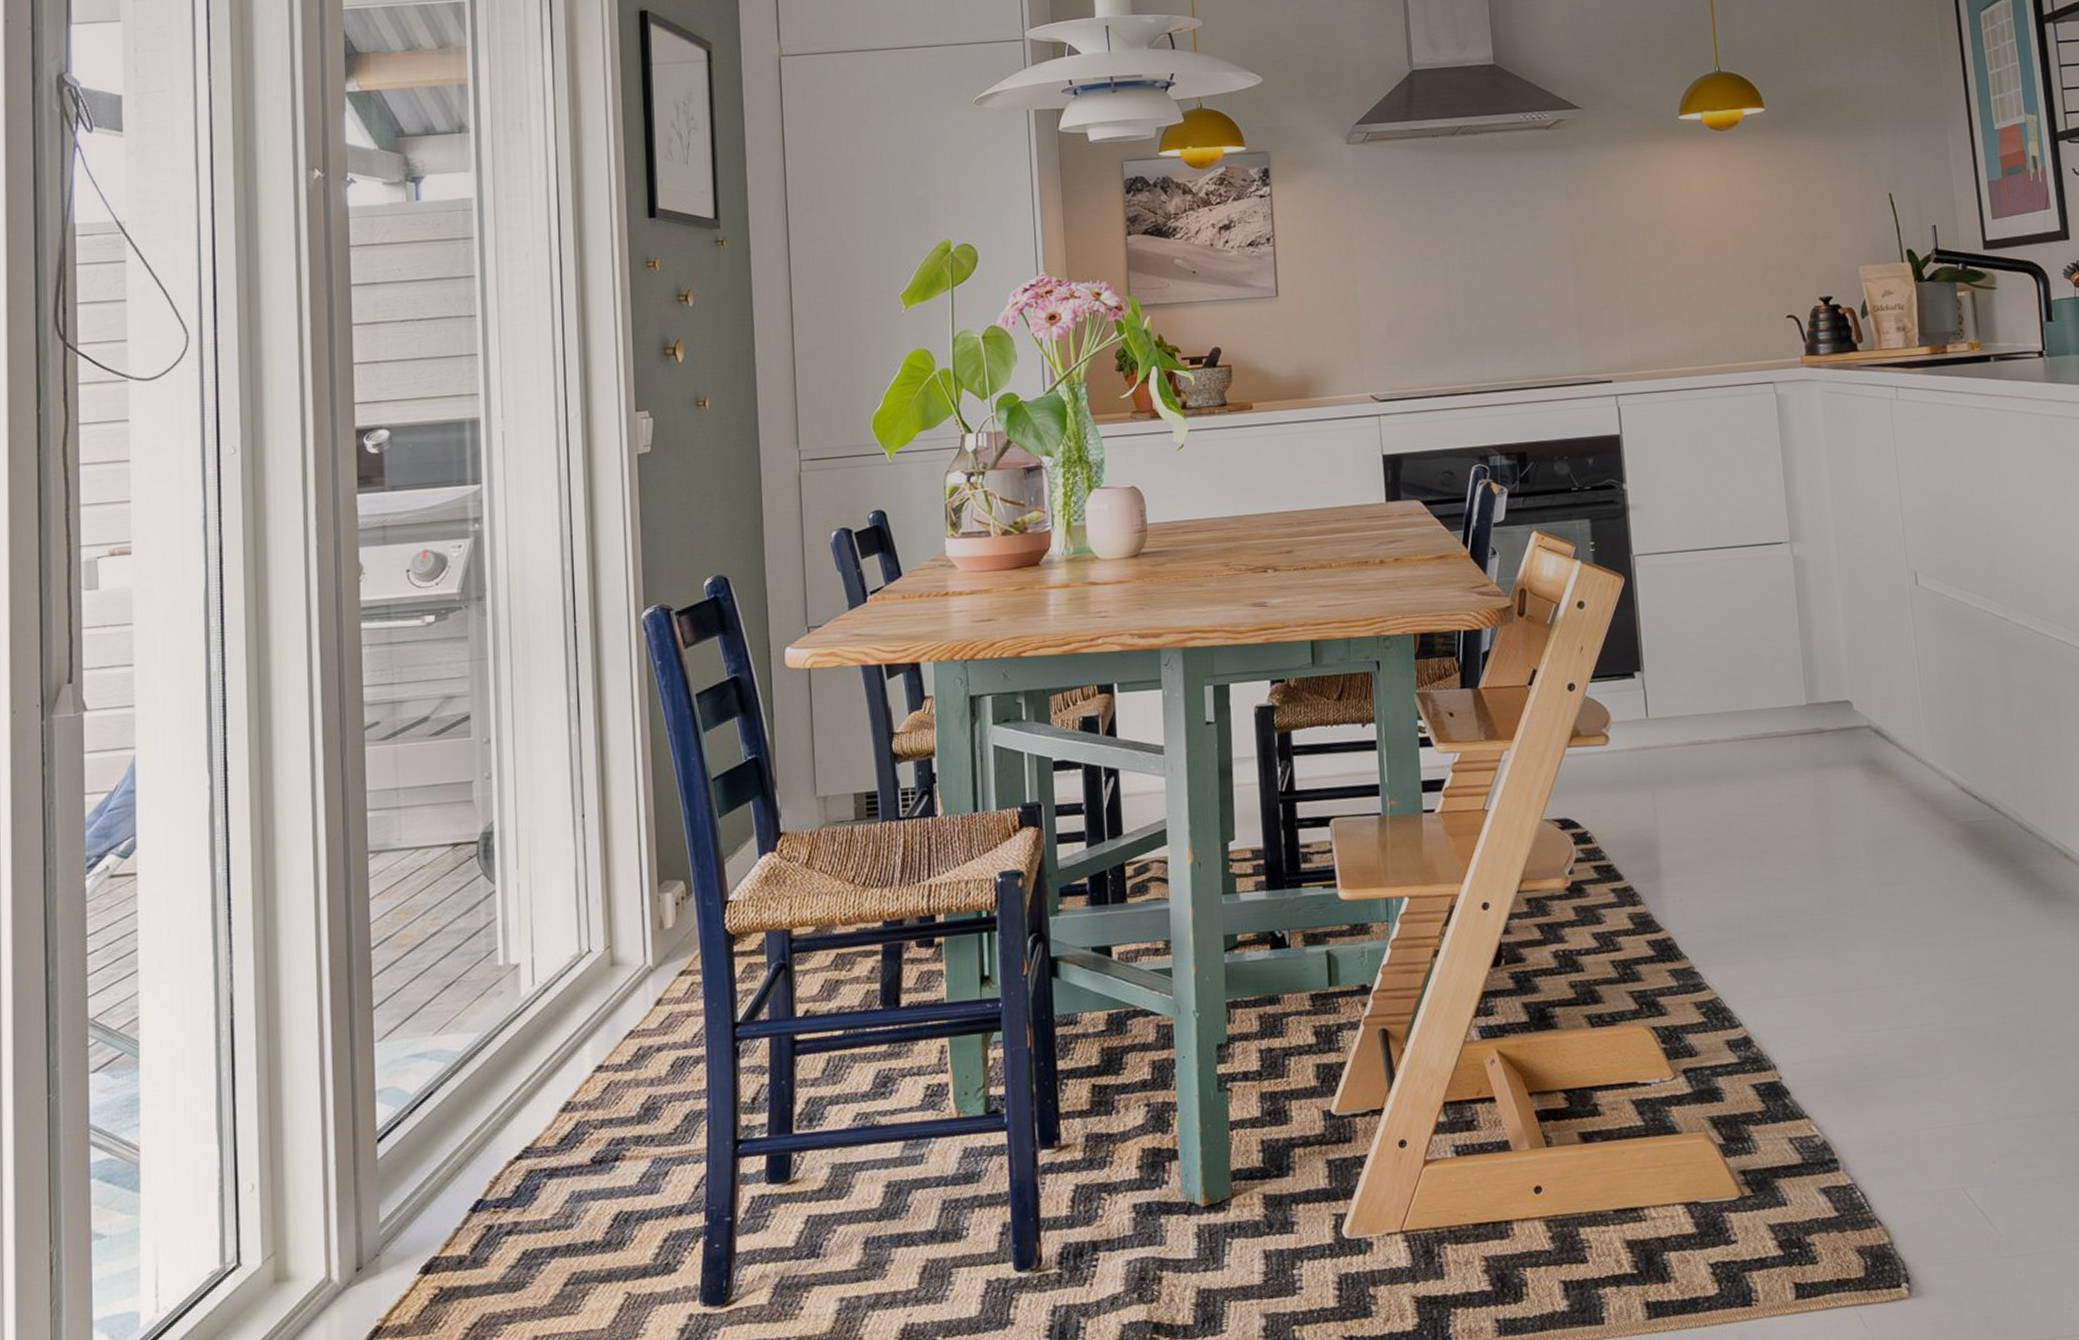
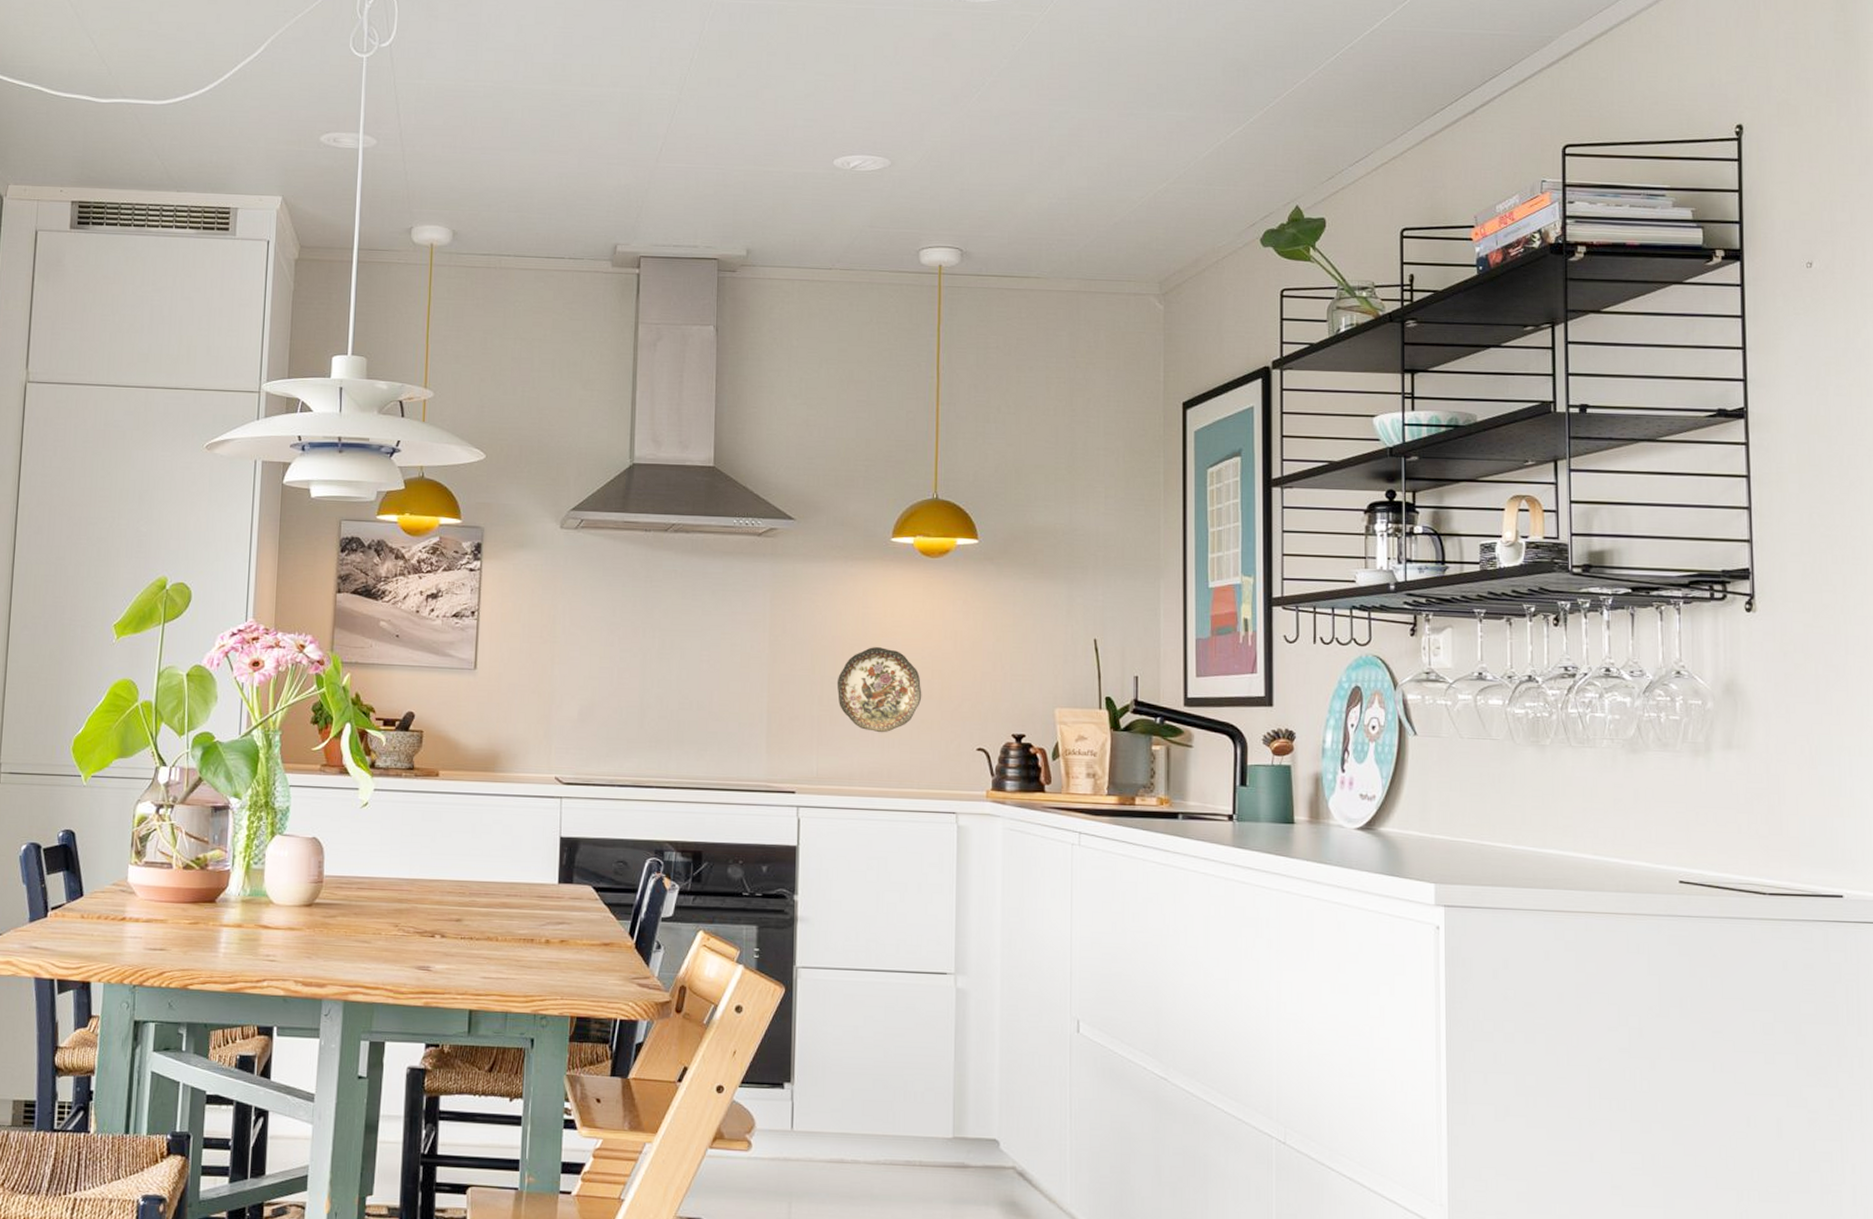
decorative plate: none [1641,226,1727,312] -> present [836,647,922,733]

